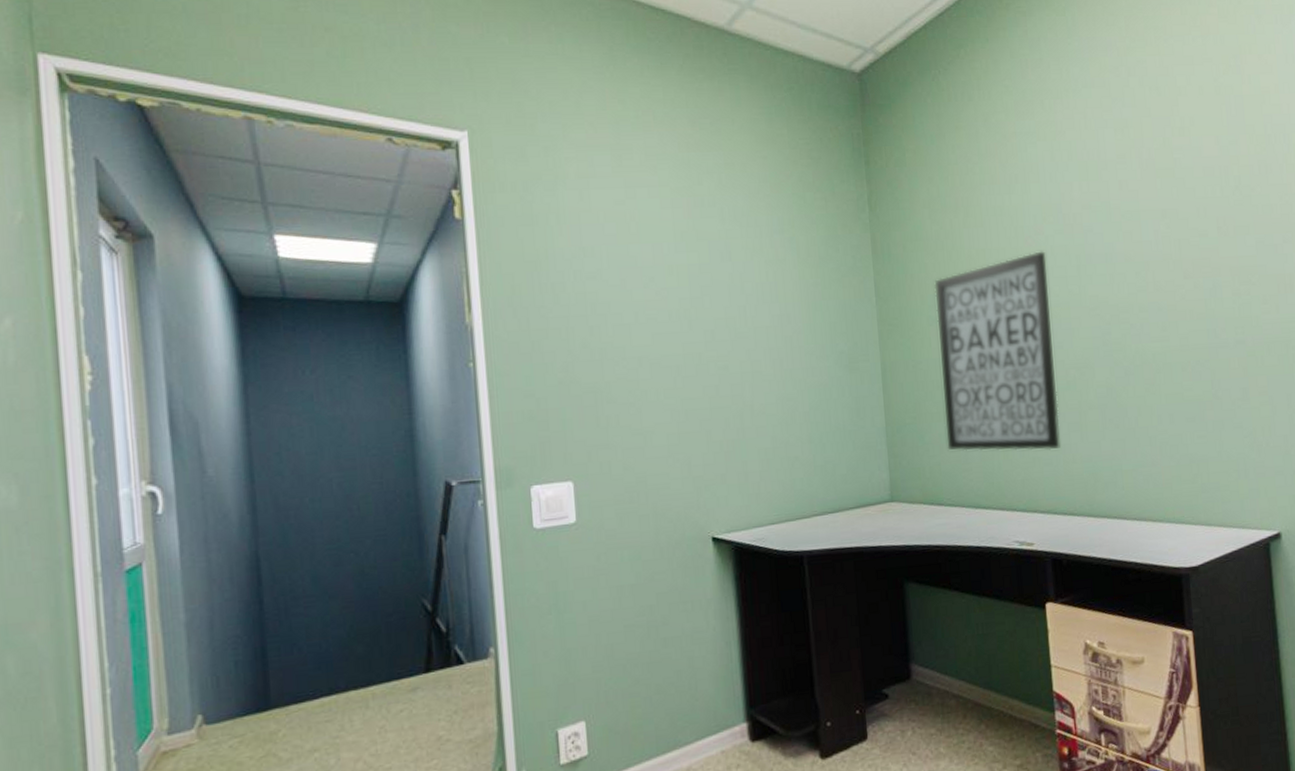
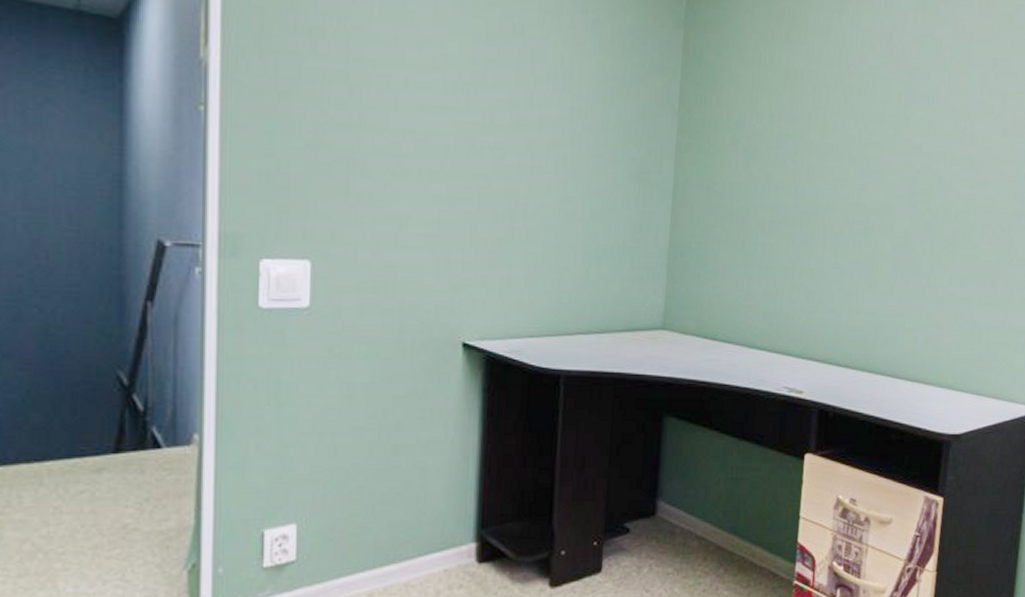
wall art: present [934,251,1060,451] -> none [730,81,867,297]

